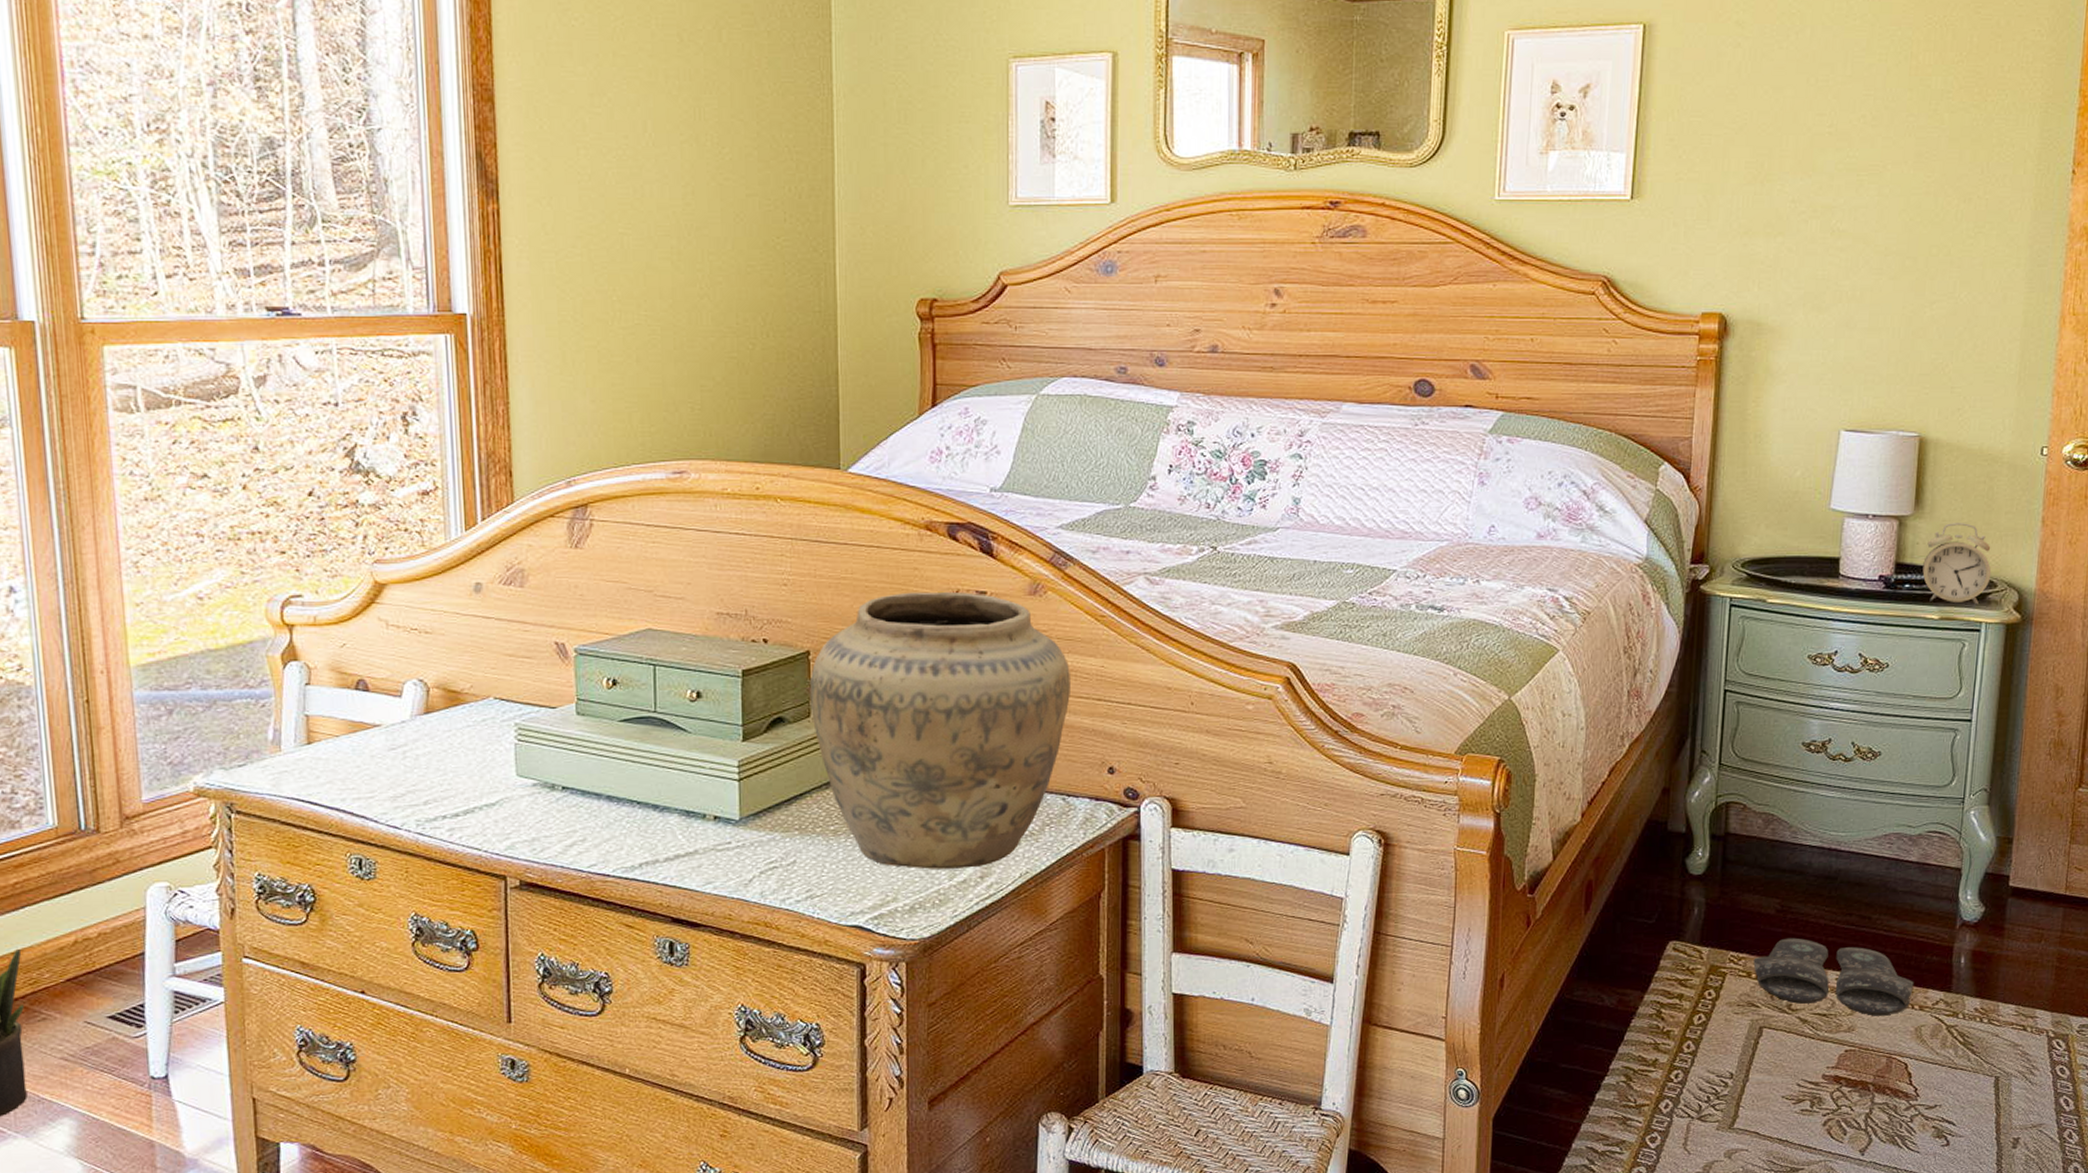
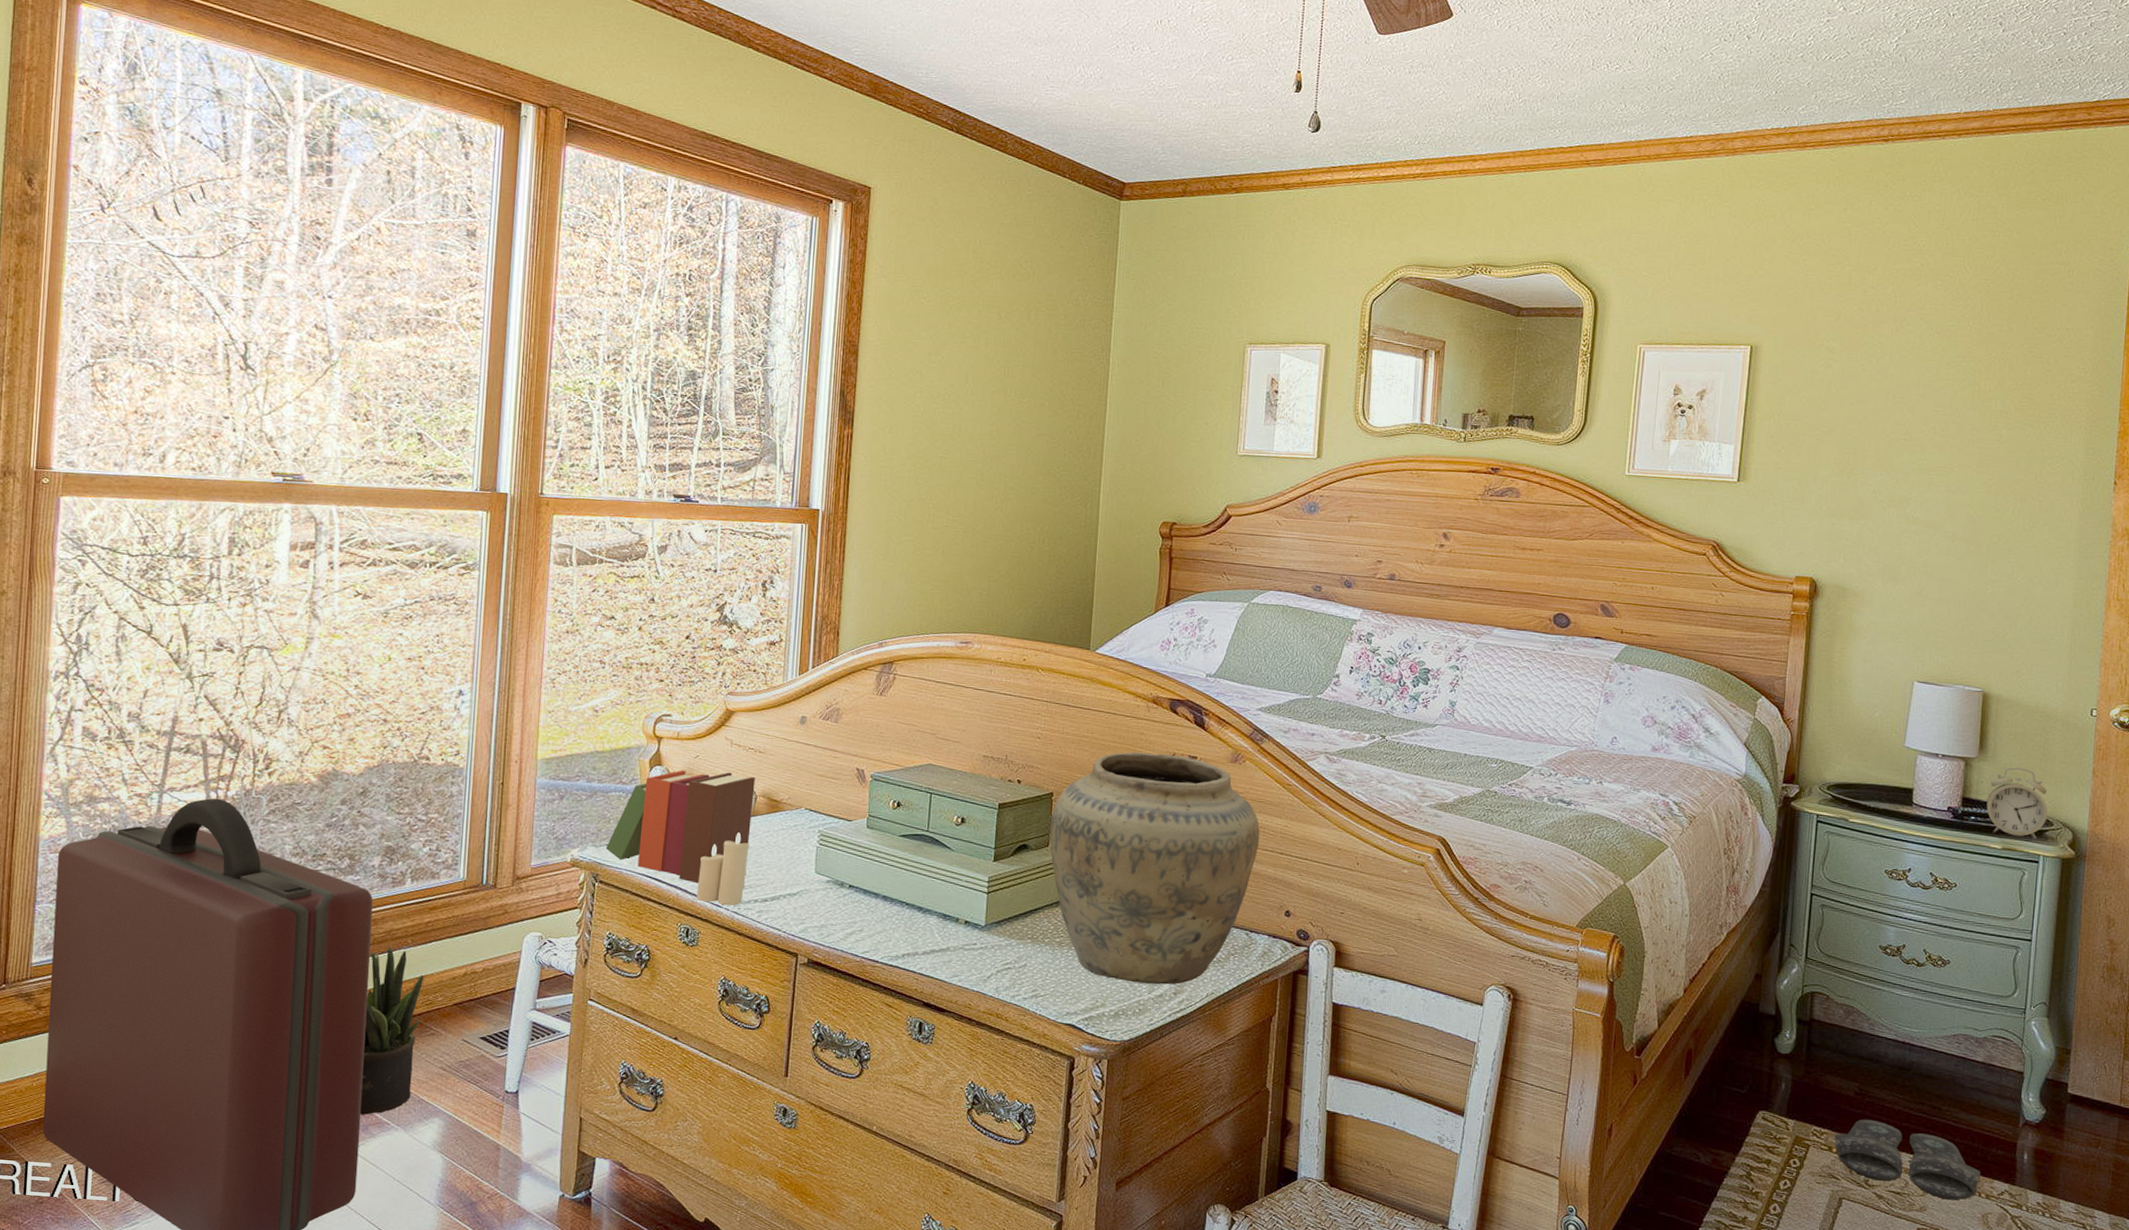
books: none [239,661,427,803] -> present [606,770,755,884]
candle: none [365,735,428,827] -> present [697,832,750,906]

